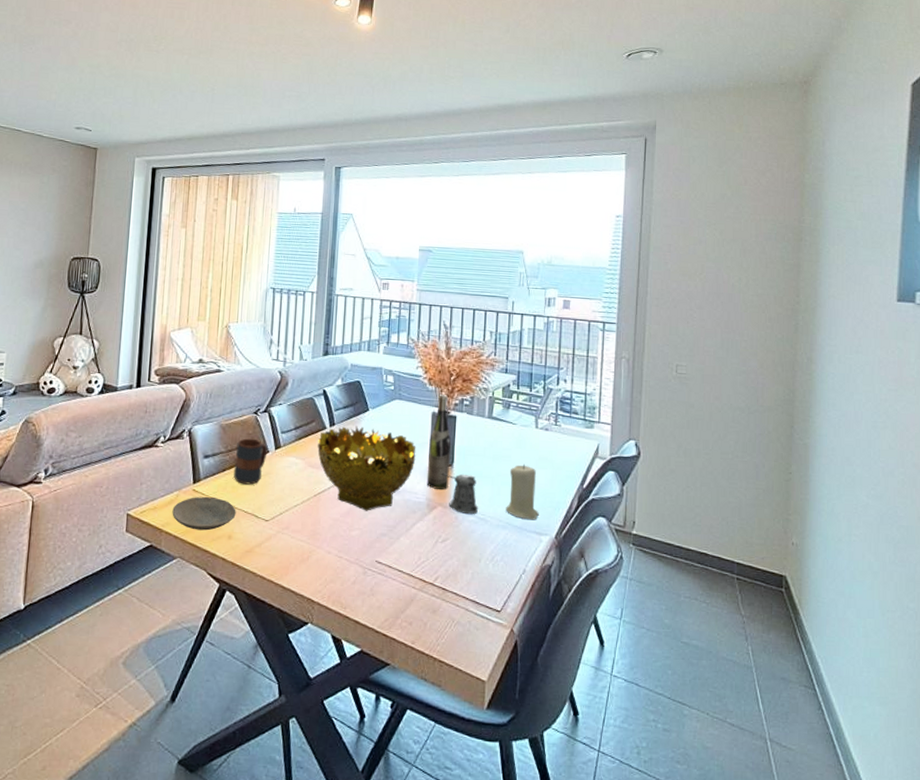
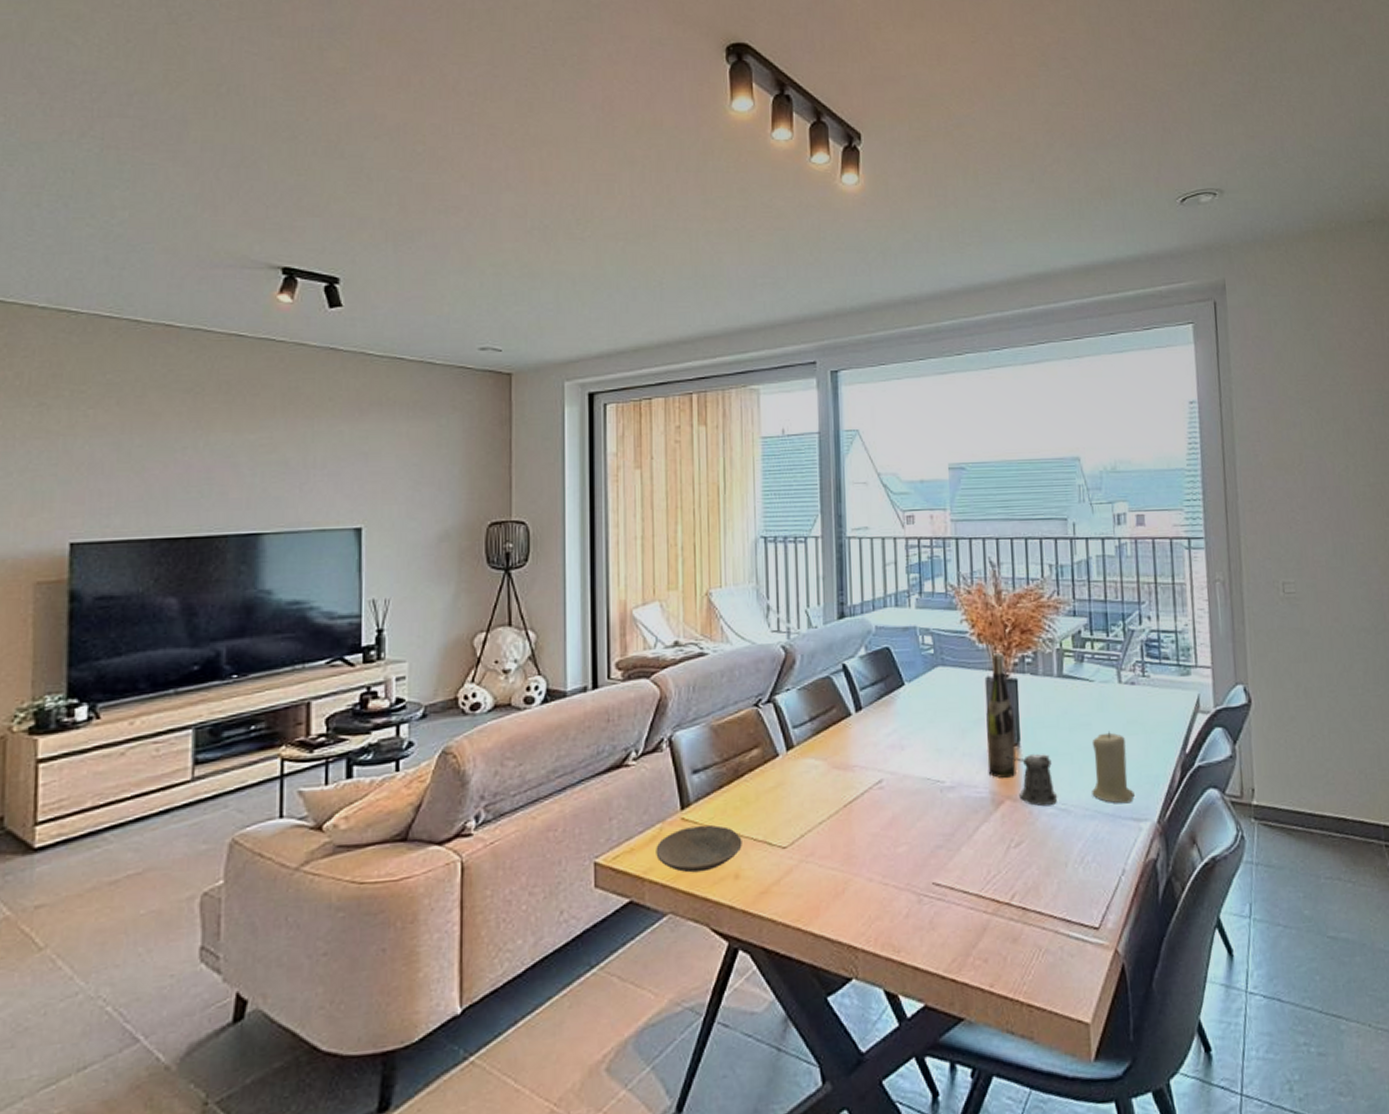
mug: present [234,438,268,485] -> none [734,740,777,803]
decorative bowl: present [317,426,416,511] -> none [842,706,971,819]

